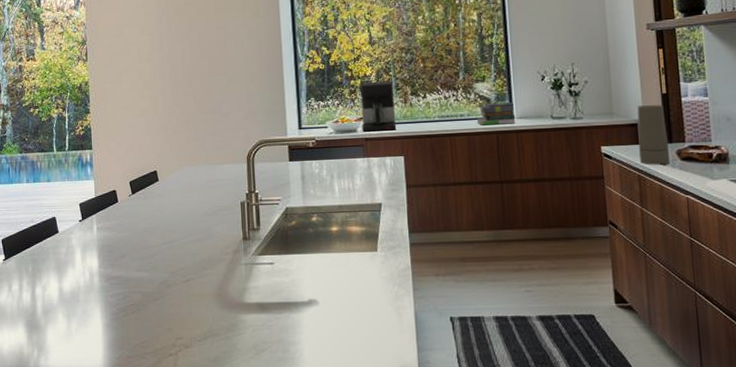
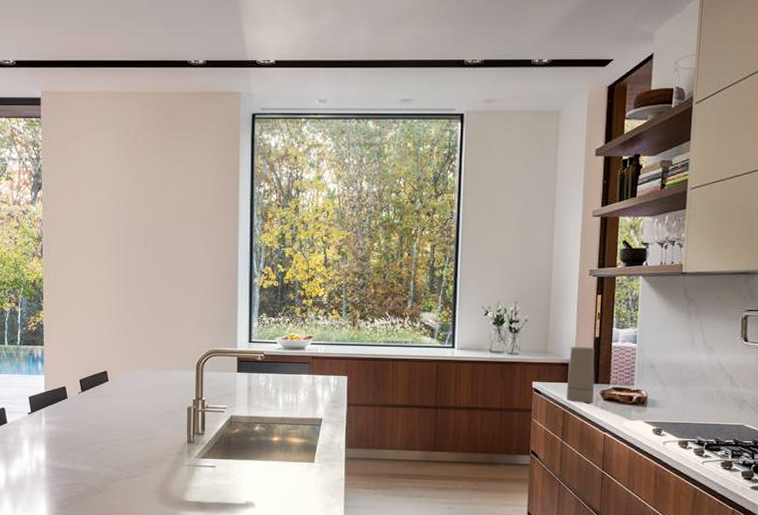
coffee maker: present [359,81,397,133] -> none [310,303,344,351]
books: present [477,102,516,126] -> none [420,333,457,354]

